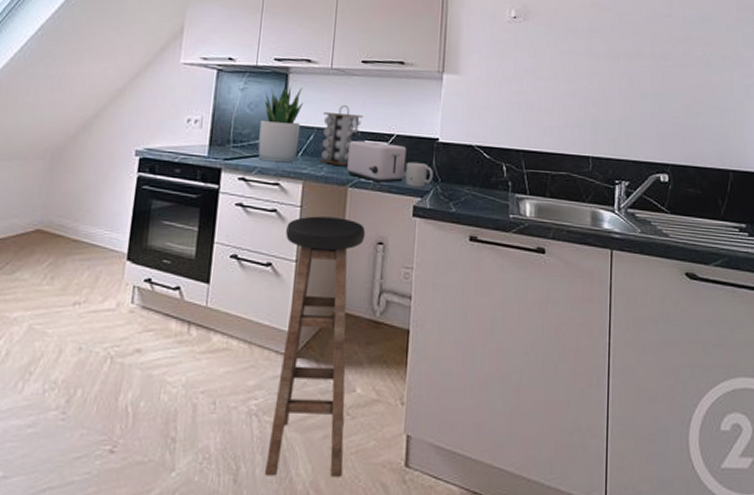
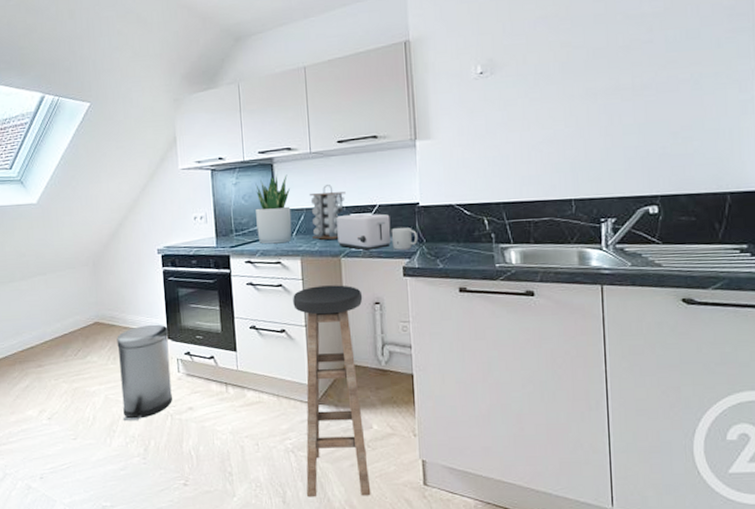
pedal bin: none [46,240,130,362] -> present [117,324,172,422]

